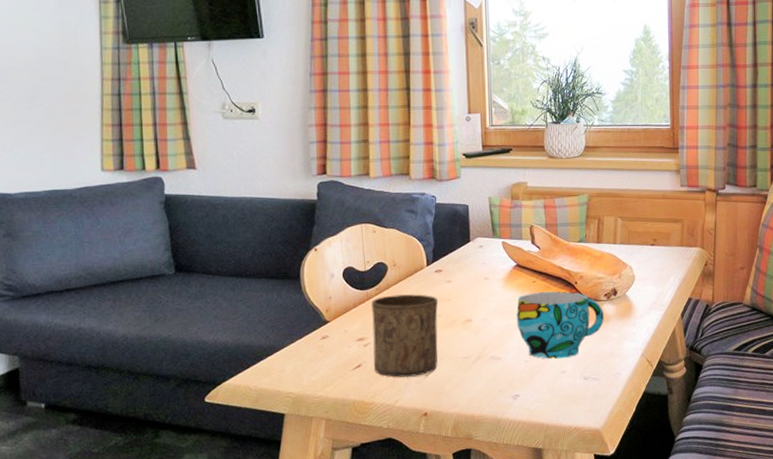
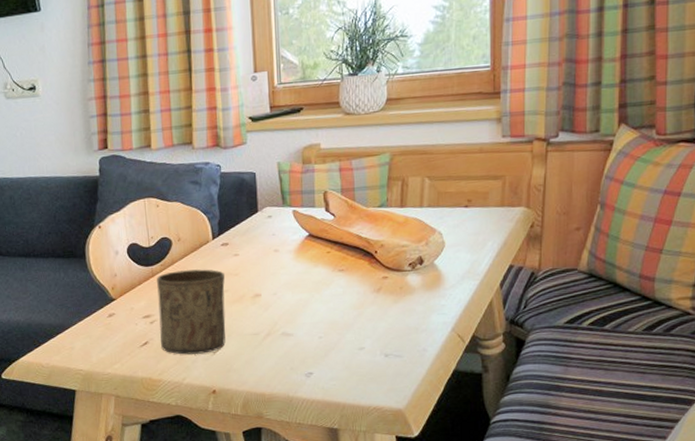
cup: present [516,291,604,359] -> none [309,262,408,335]

